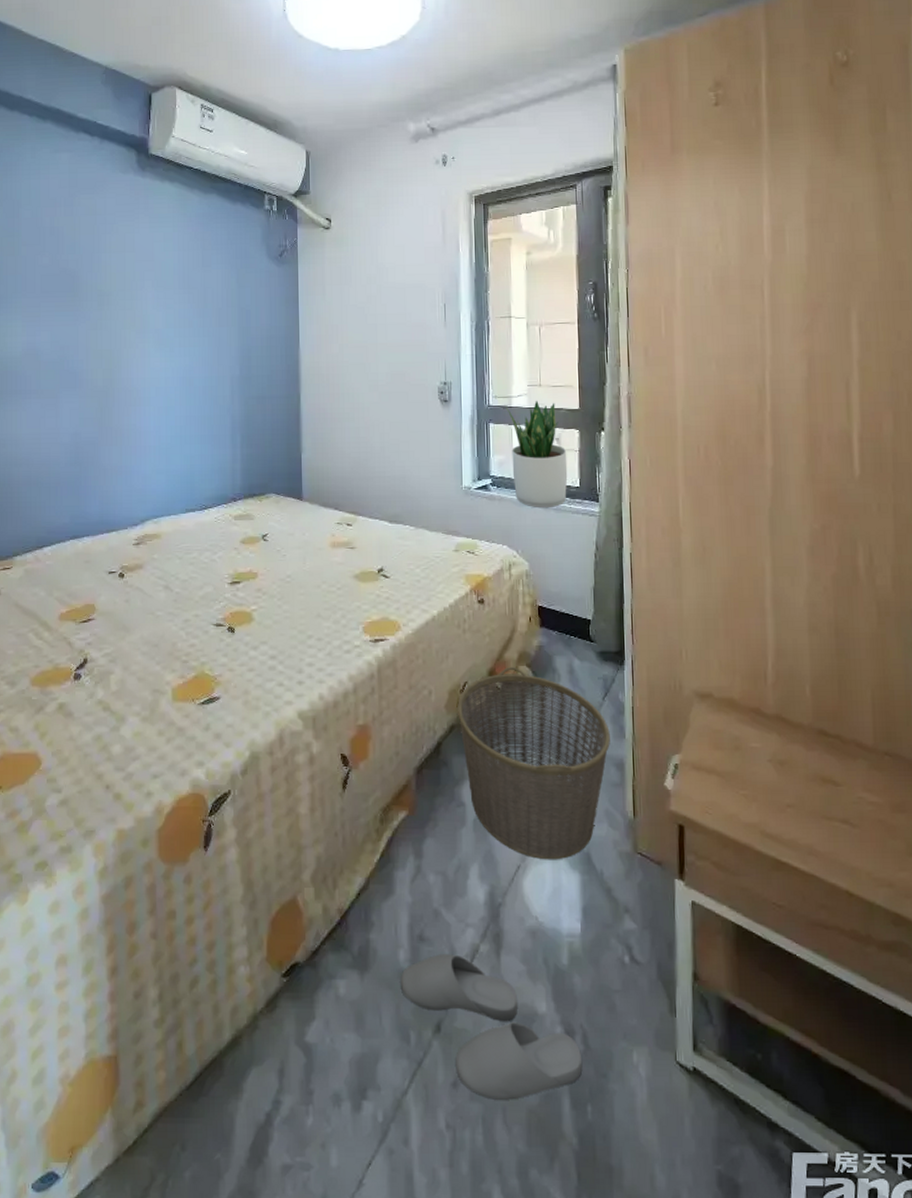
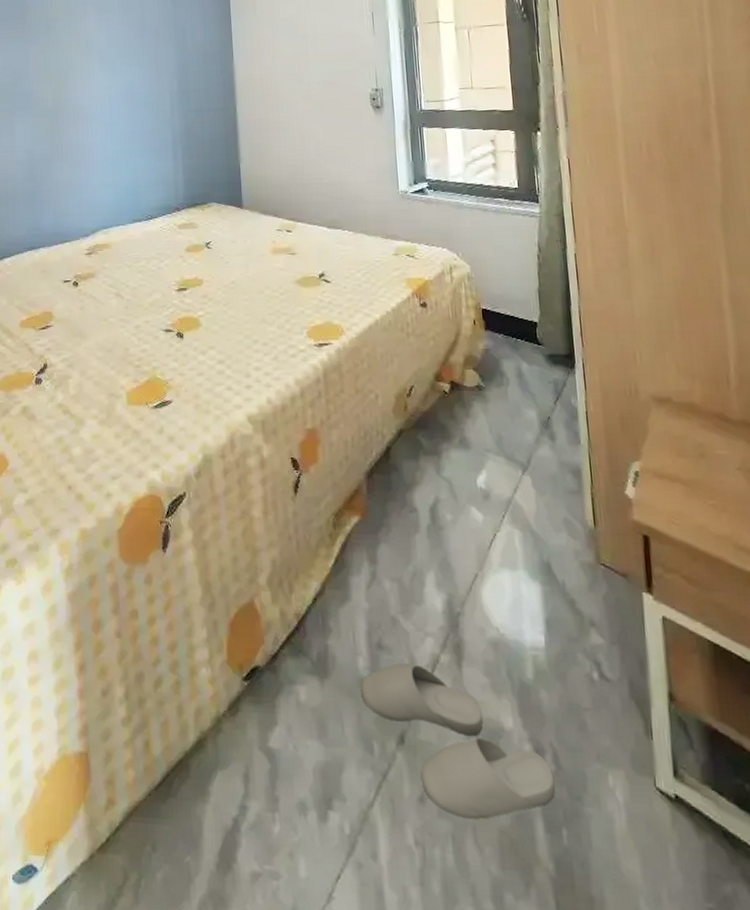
basket: present [457,666,610,860] -> none [405,370,565,570]
planter: present [505,401,568,509] -> none [438,104,506,211]

